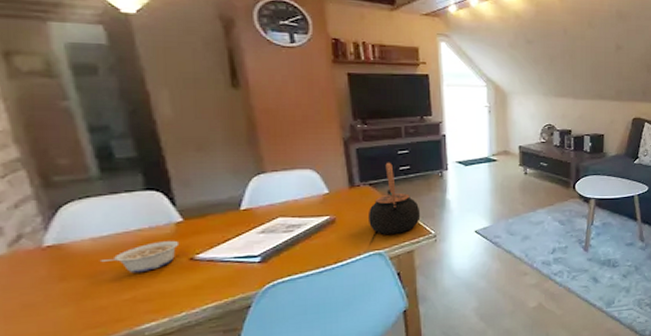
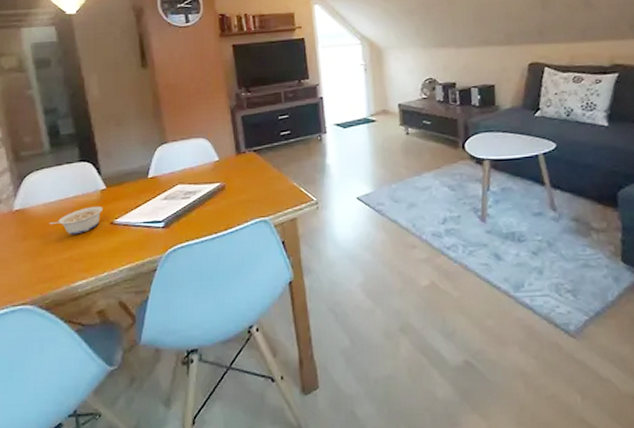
teapot: present [367,162,421,234] -> none [253,127,302,201]

